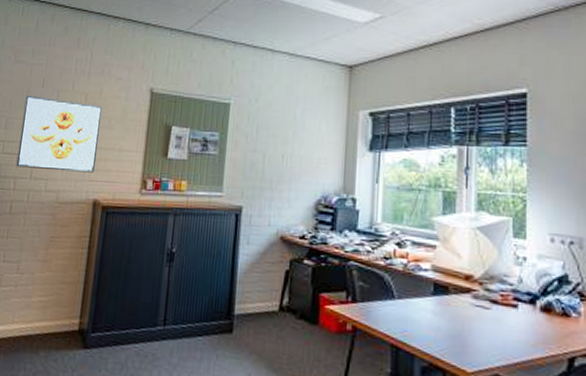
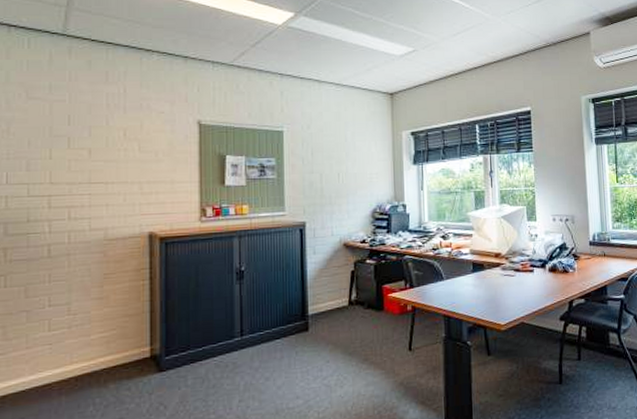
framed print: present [16,95,102,173] -> none [48,133,145,209]

